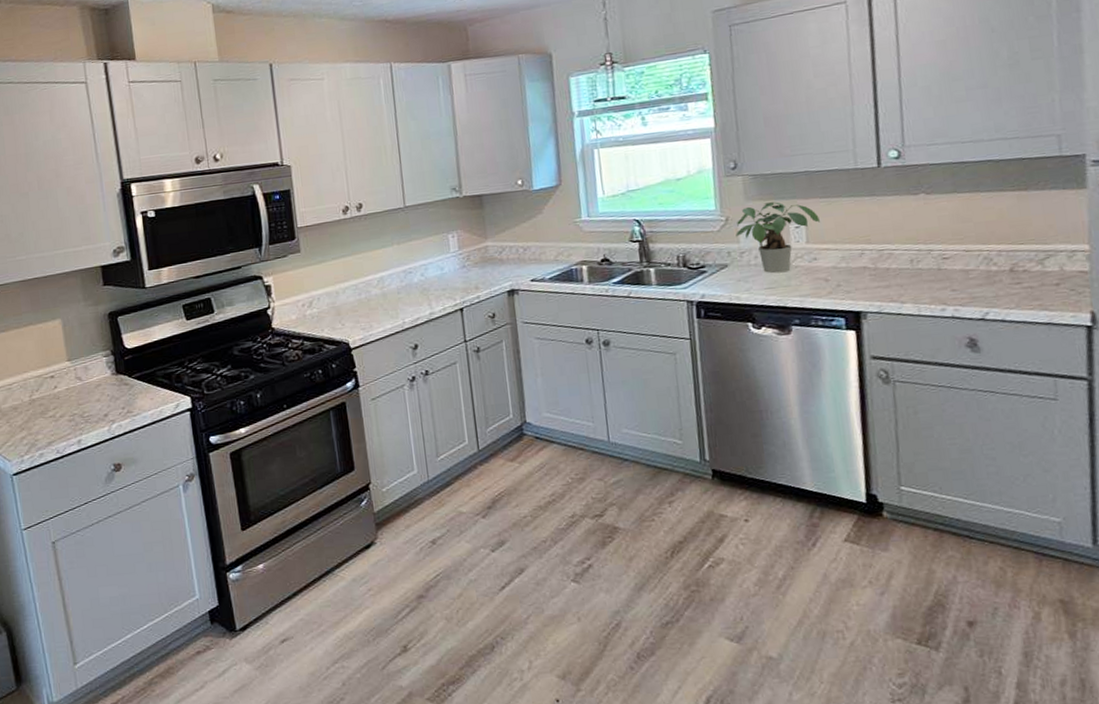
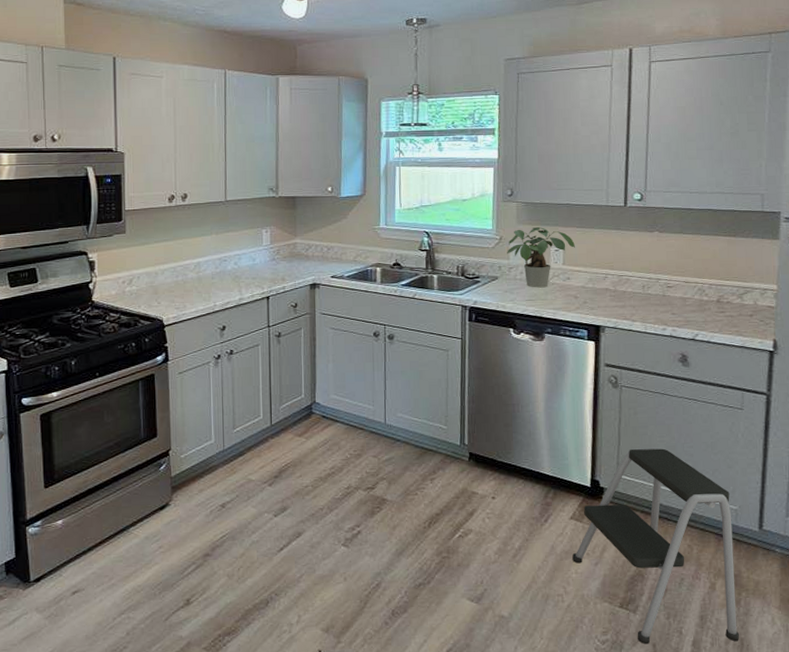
step stool: none [850,452,1079,688] -> present [572,447,739,645]

